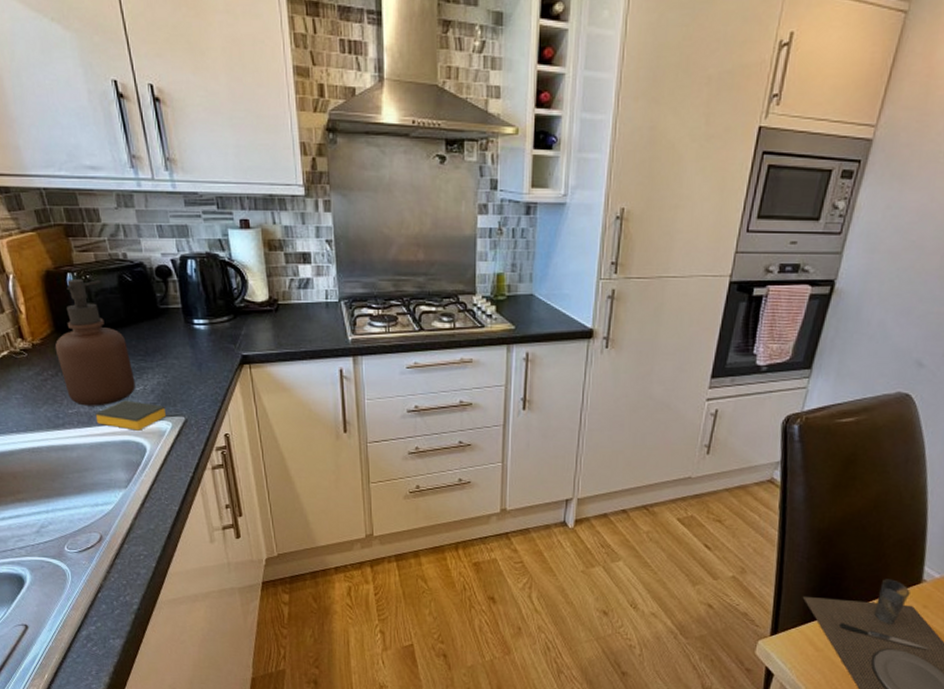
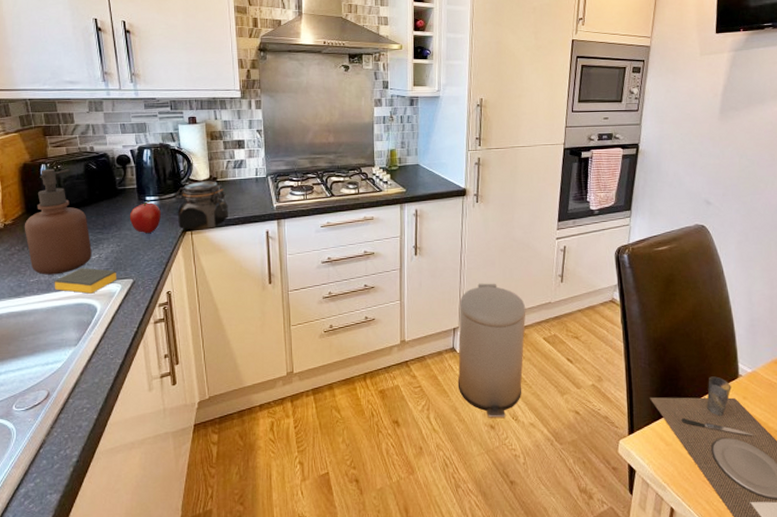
fruit: none [175,324,214,364] -> present [129,200,162,233]
jar: none [229,303,293,364] -> present [176,181,228,230]
pedal bin: none [567,449,659,605] -> present [457,283,526,419]

